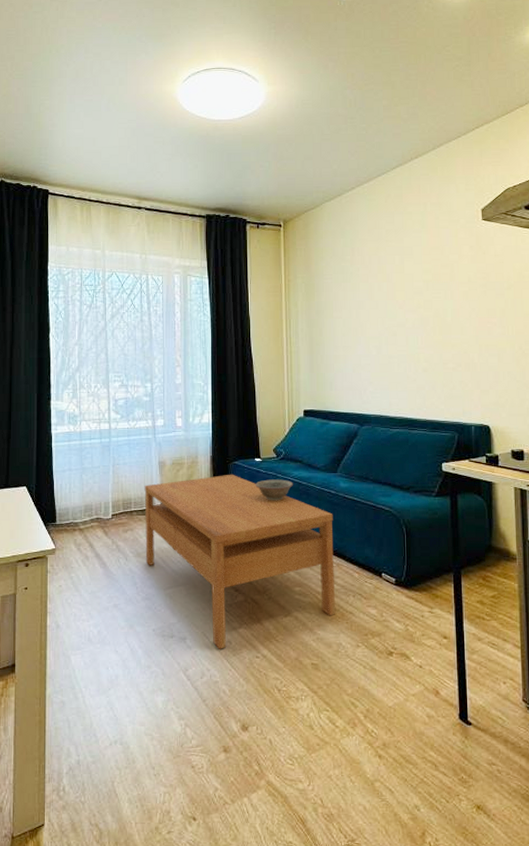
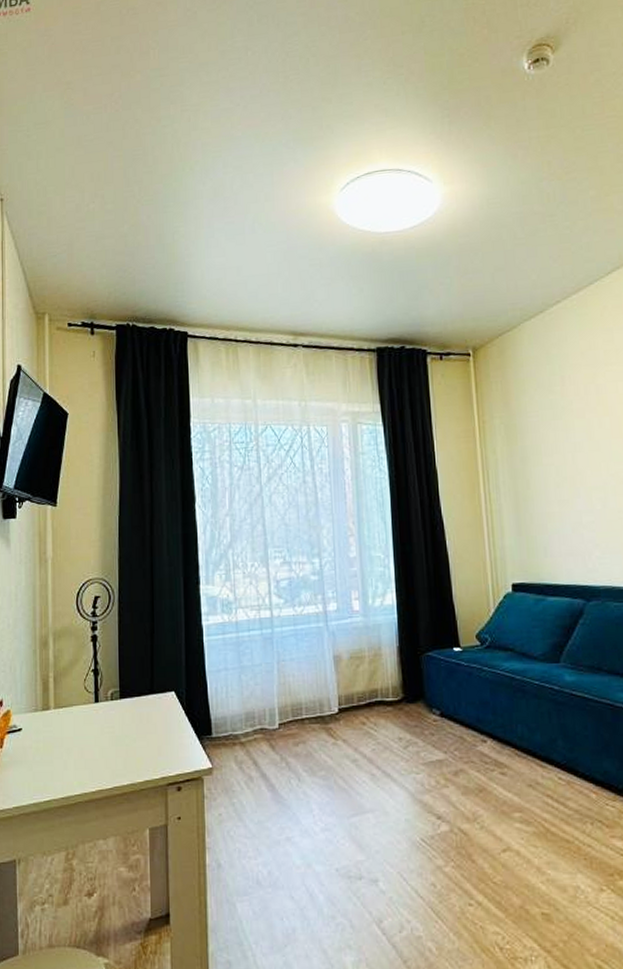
coffee table: present [144,474,336,649] -> none [317,668,570,895]
decorative bowl: present [255,479,294,501] -> none [455,673,505,702]

